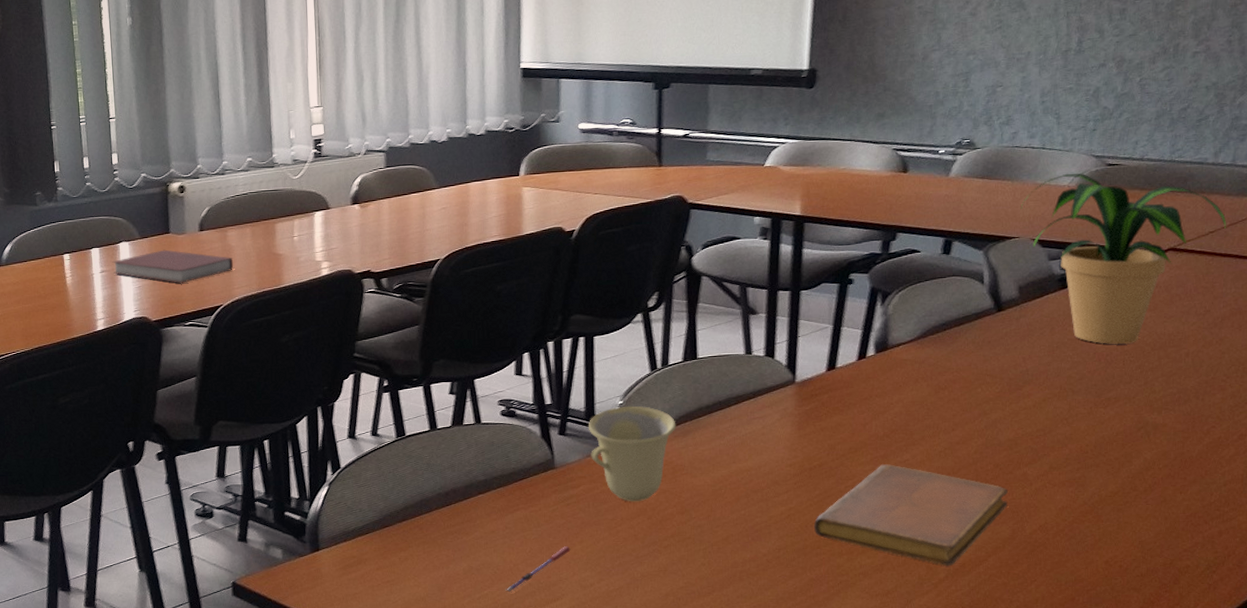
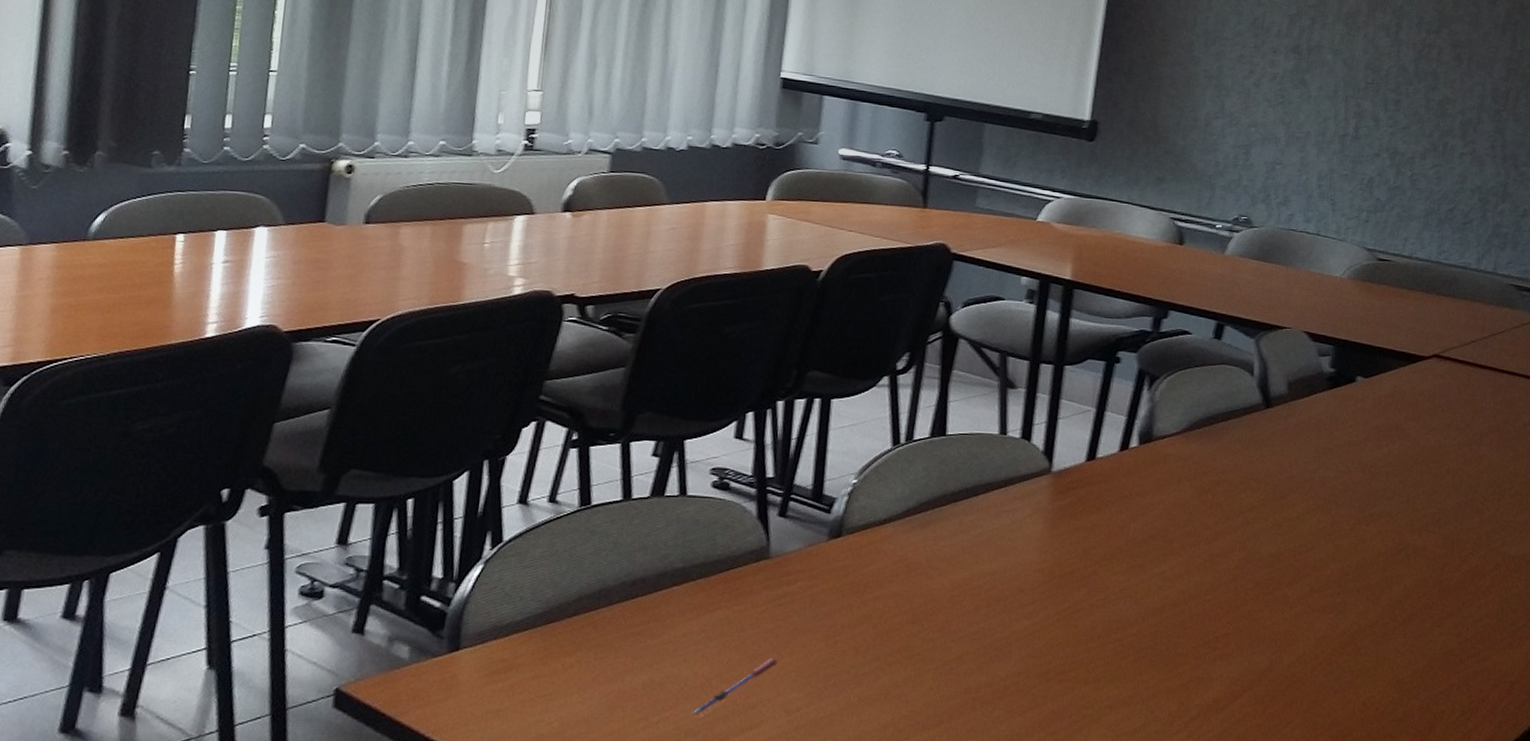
notebook: present [112,249,234,283] -> none [241,242,403,287]
cup: present [588,405,676,502] -> none [813,486,916,606]
notebook: present [814,464,1008,566] -> none [1060,575,1267,701]
potted plant: present [1020,173,1227,345] -> none [1293,264,1488,455]

